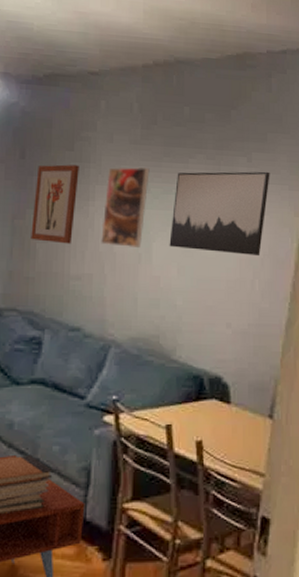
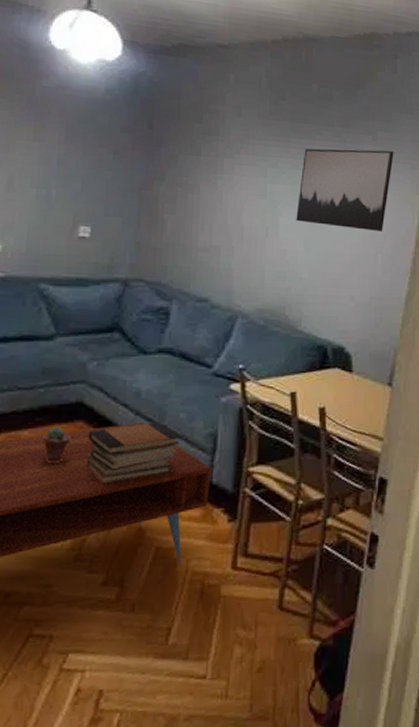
wall art: present [31,164,79,245] -> none [158,136,208,217]
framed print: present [101,167,150,247] -> none [229,141,278,221]

